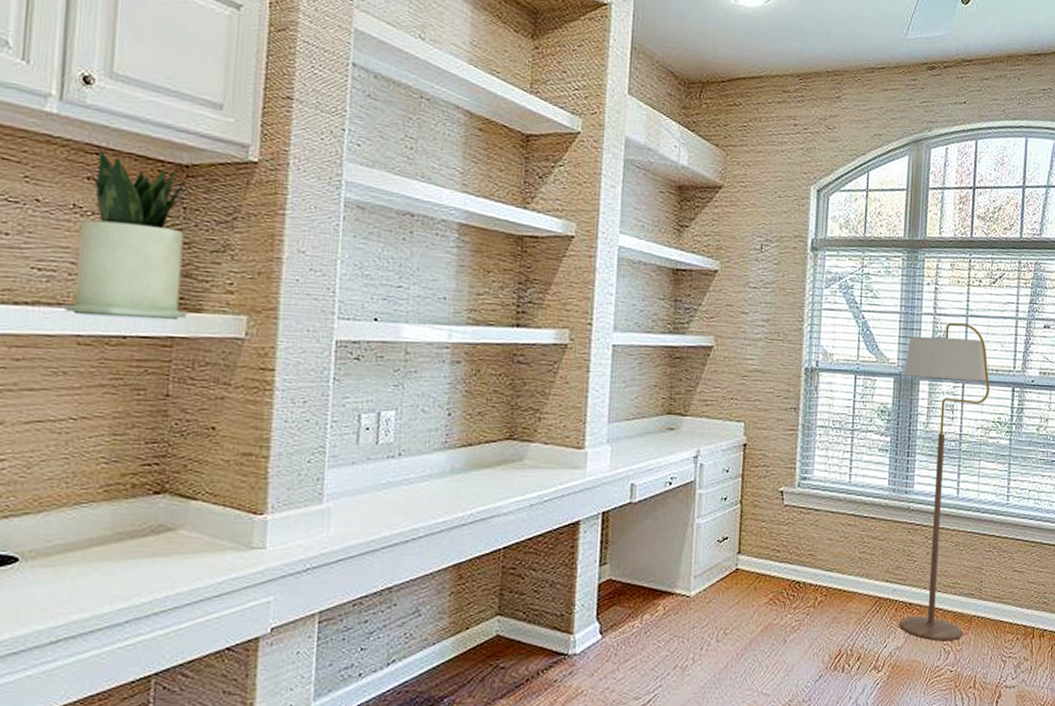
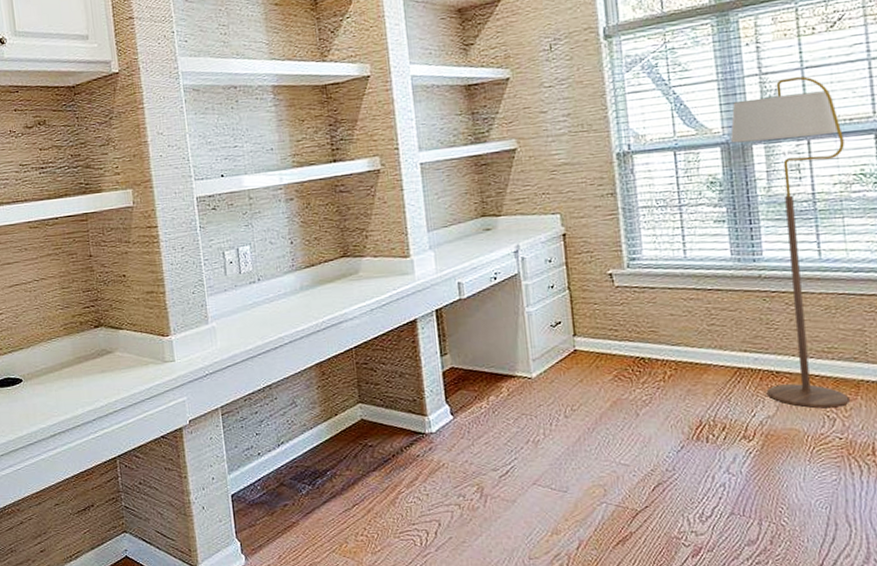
planter: present [61,151,190,321] -> none [15,87,94,208]

